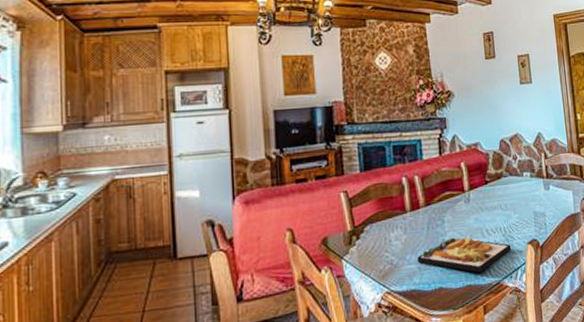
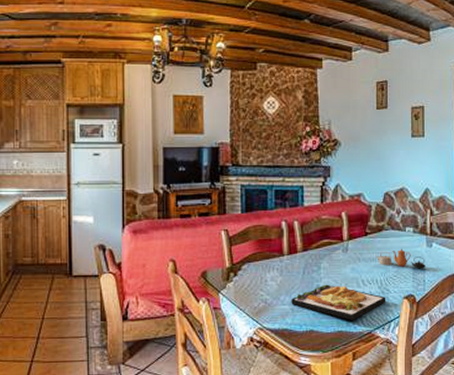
teapot: none [498,193,545,213] -> present [376,248,426,269]

